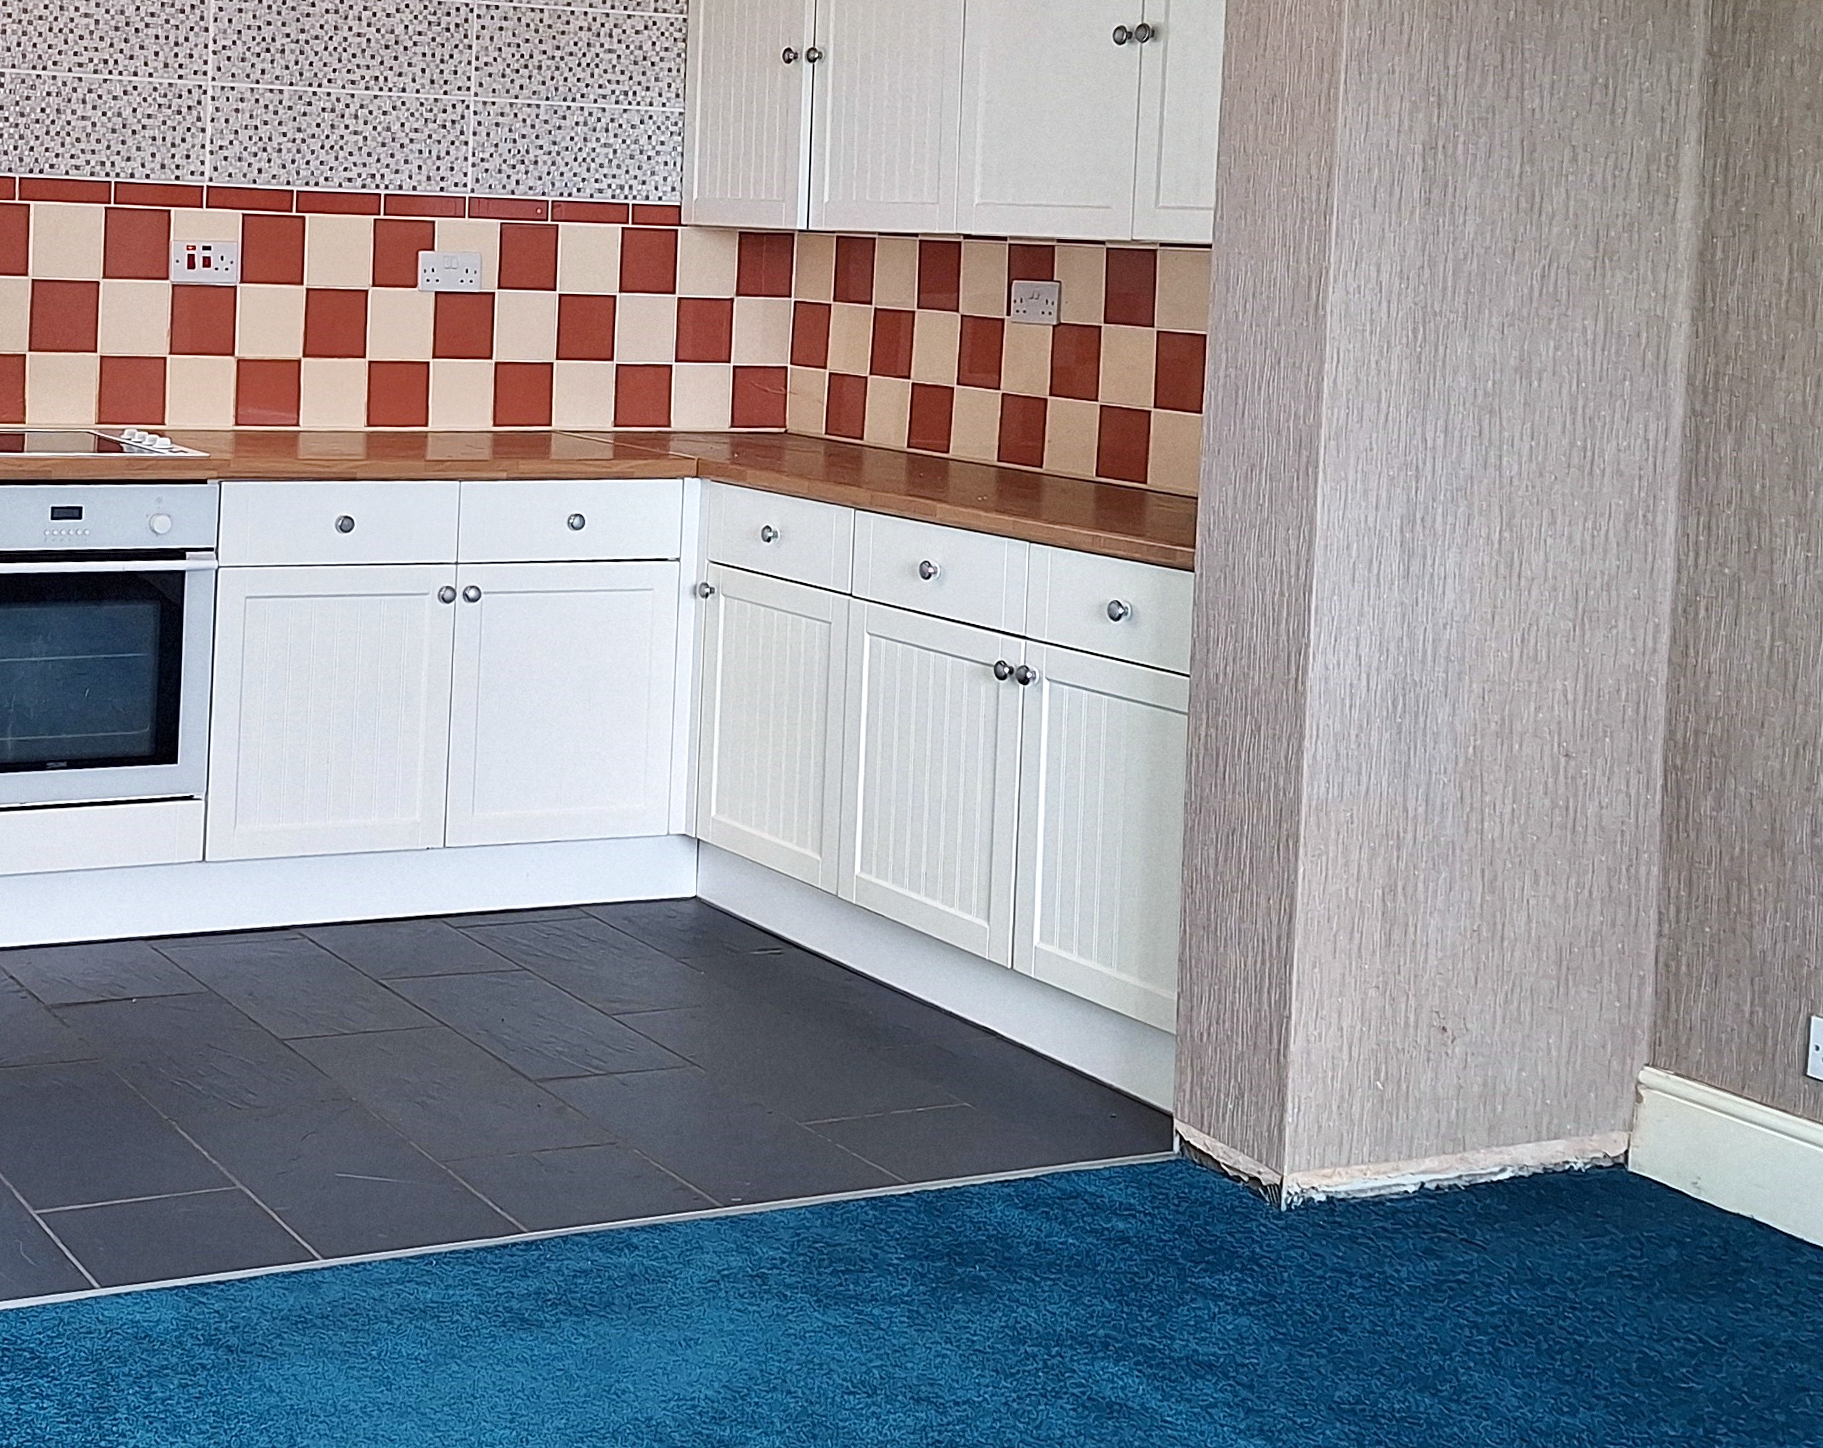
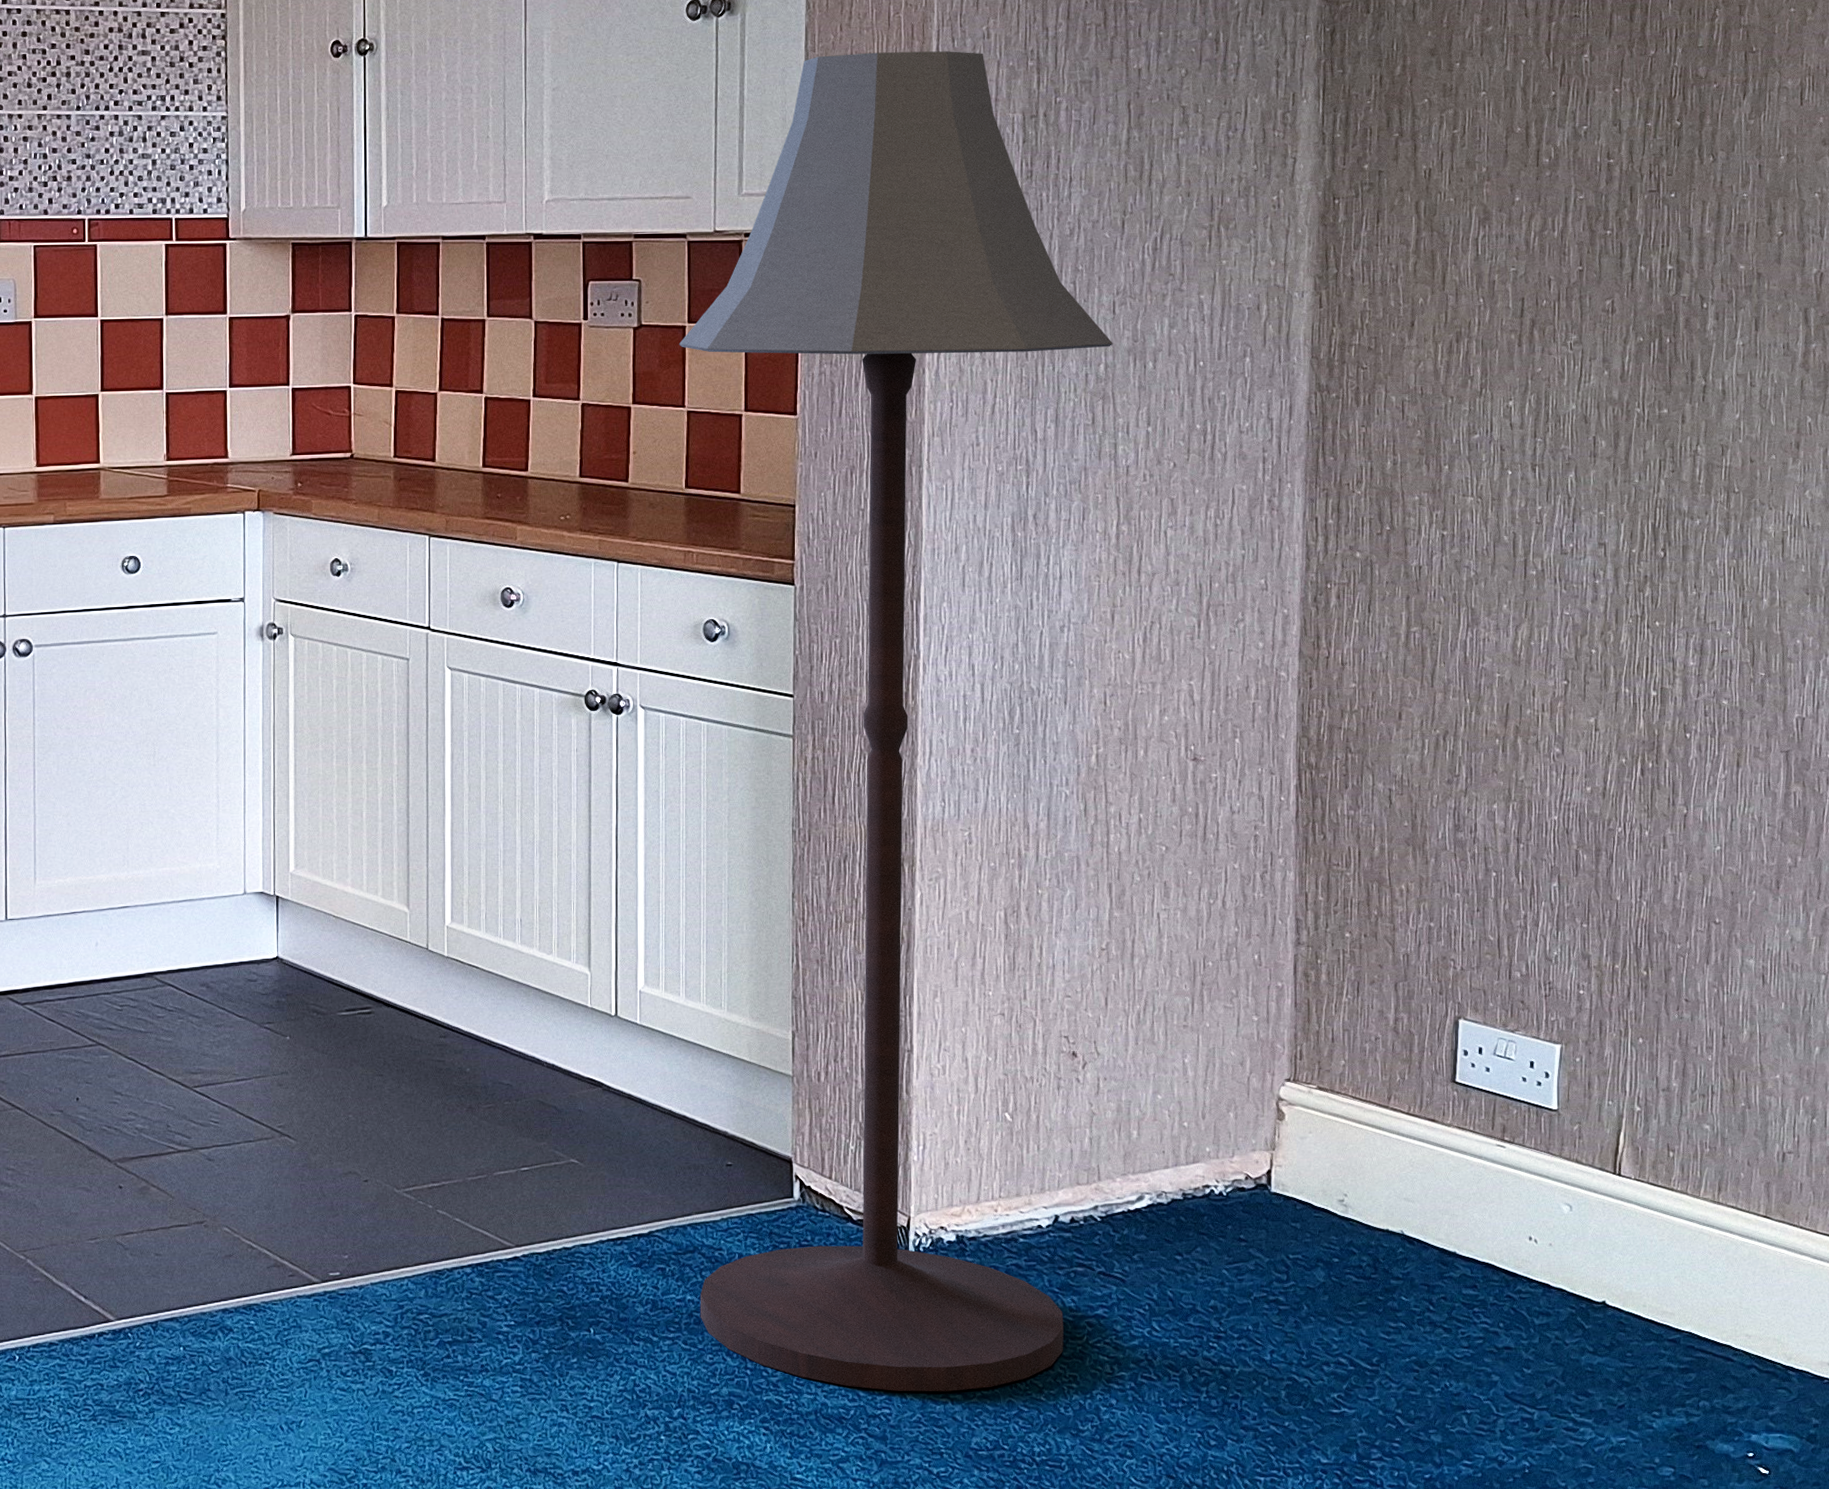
floor lamp: none [1080,82,1501,1346] -> present [678,51,1113,1392]

